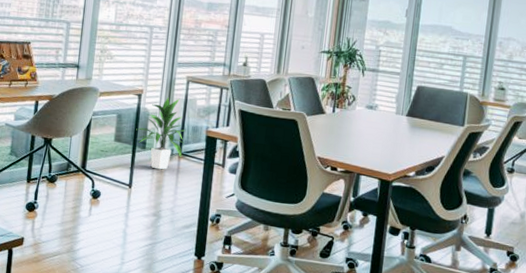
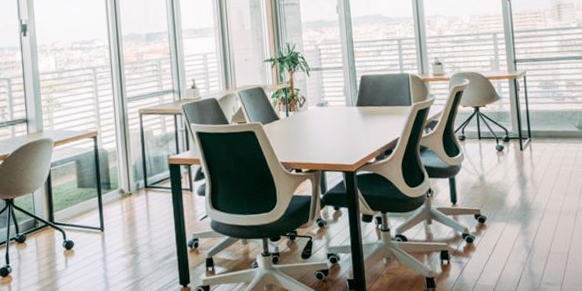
indoor plant: present [136,97,185,170] -> none [98,132,149,207]

